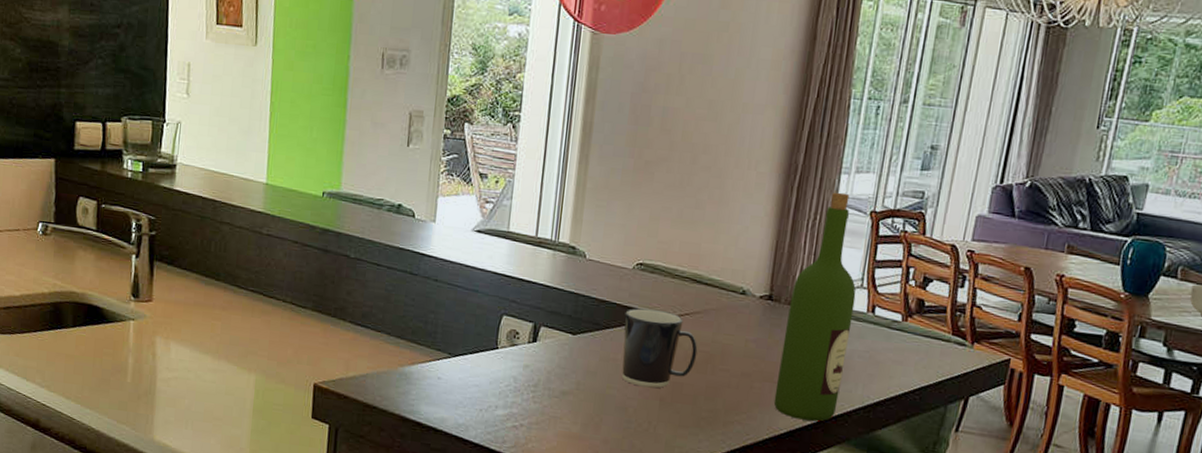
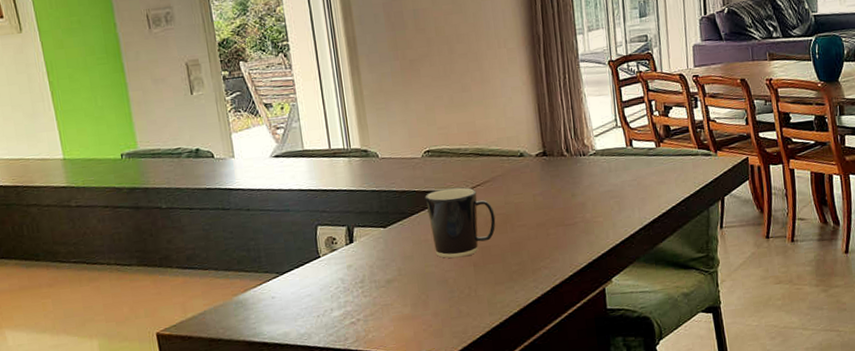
wine bottle: present [773,192,856,422] -> none [561,50,622,252]

